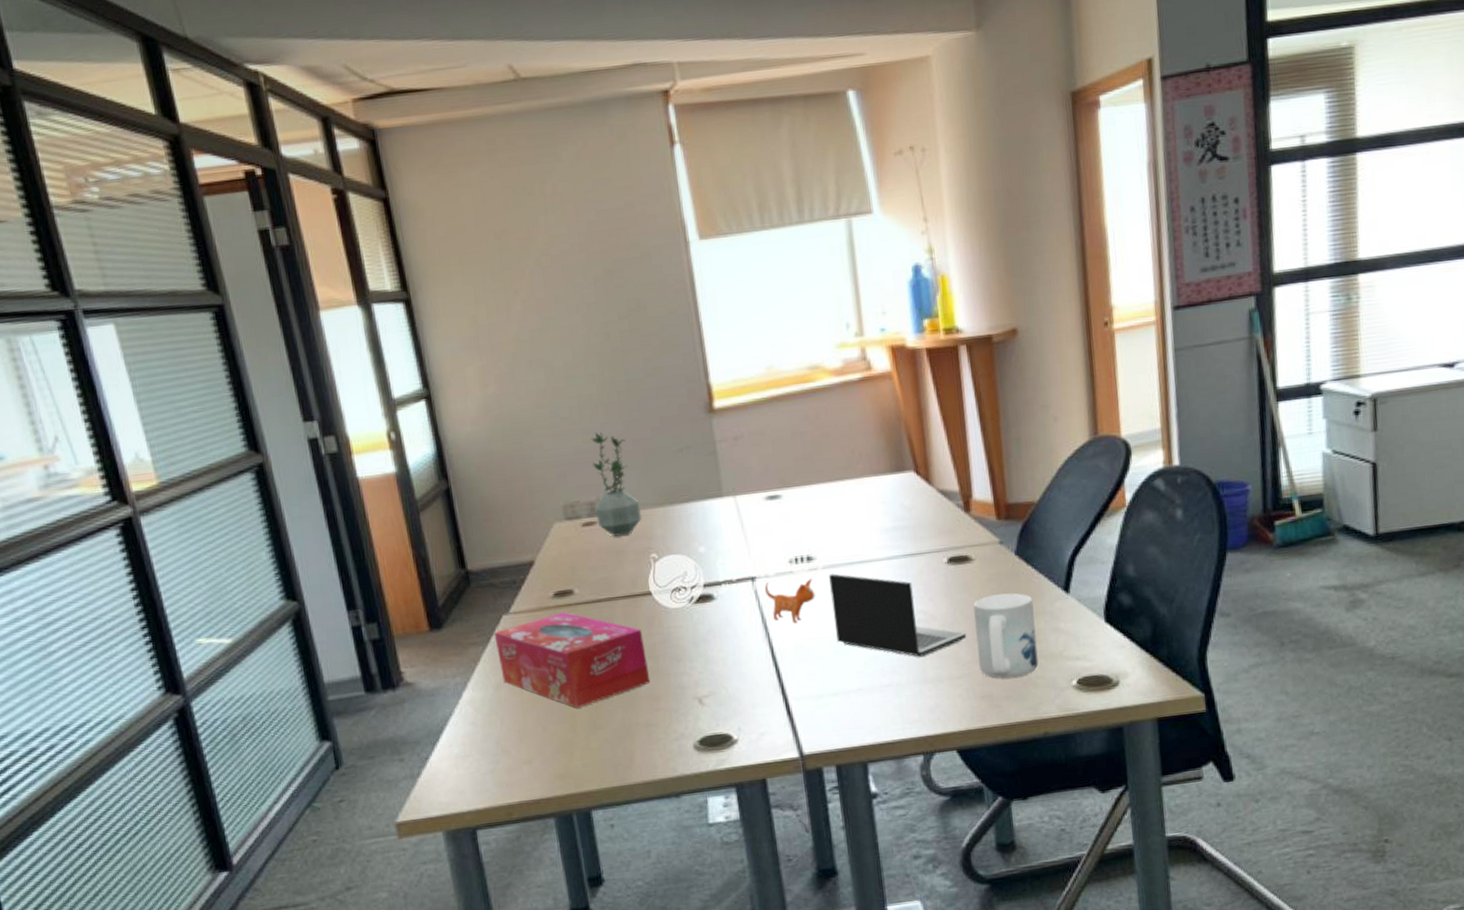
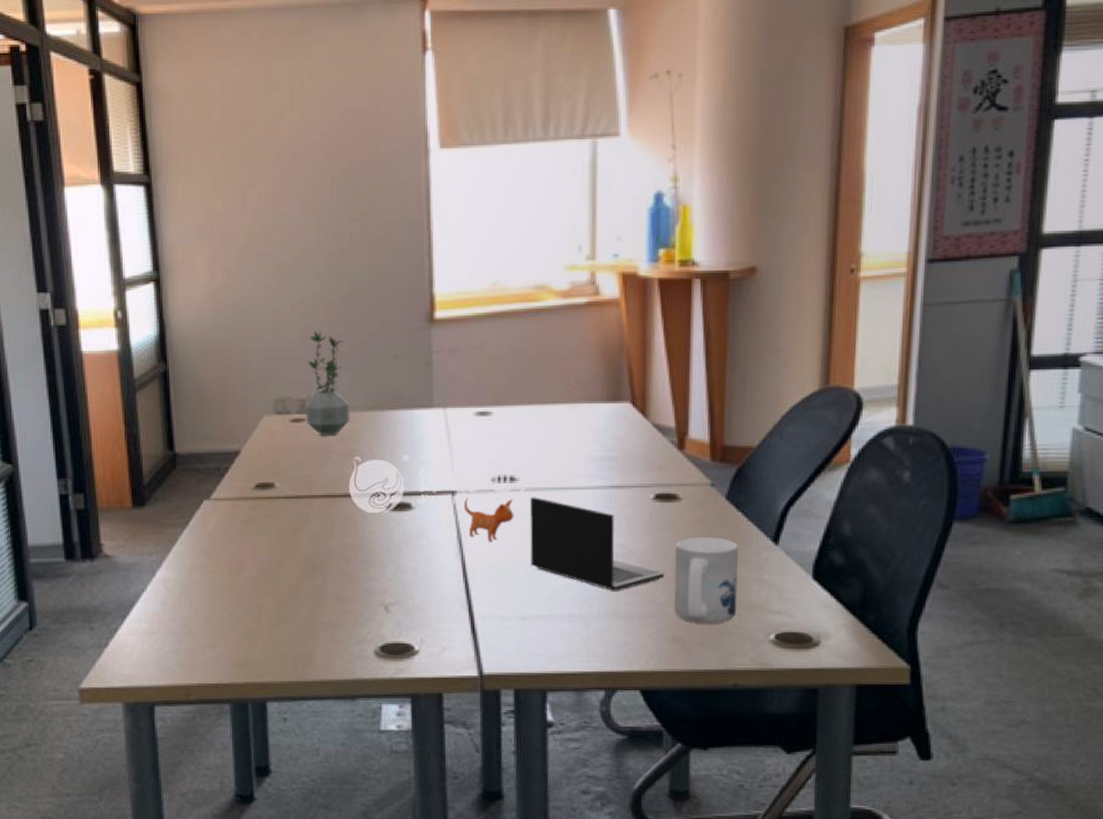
tissue box: present [494,611,651,708] -> none [193,503,339,600]

